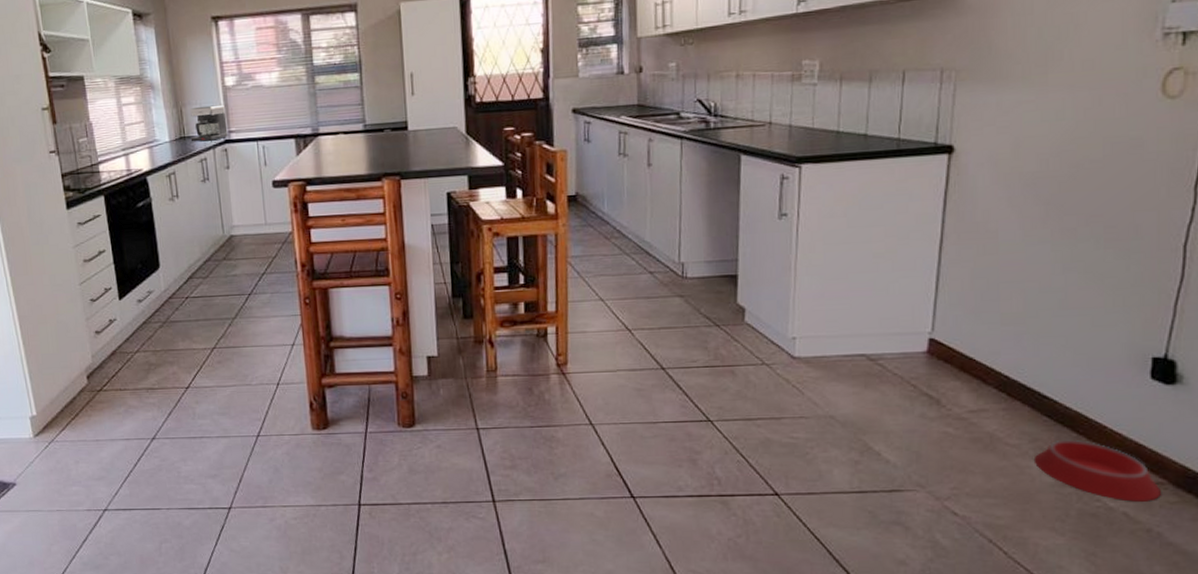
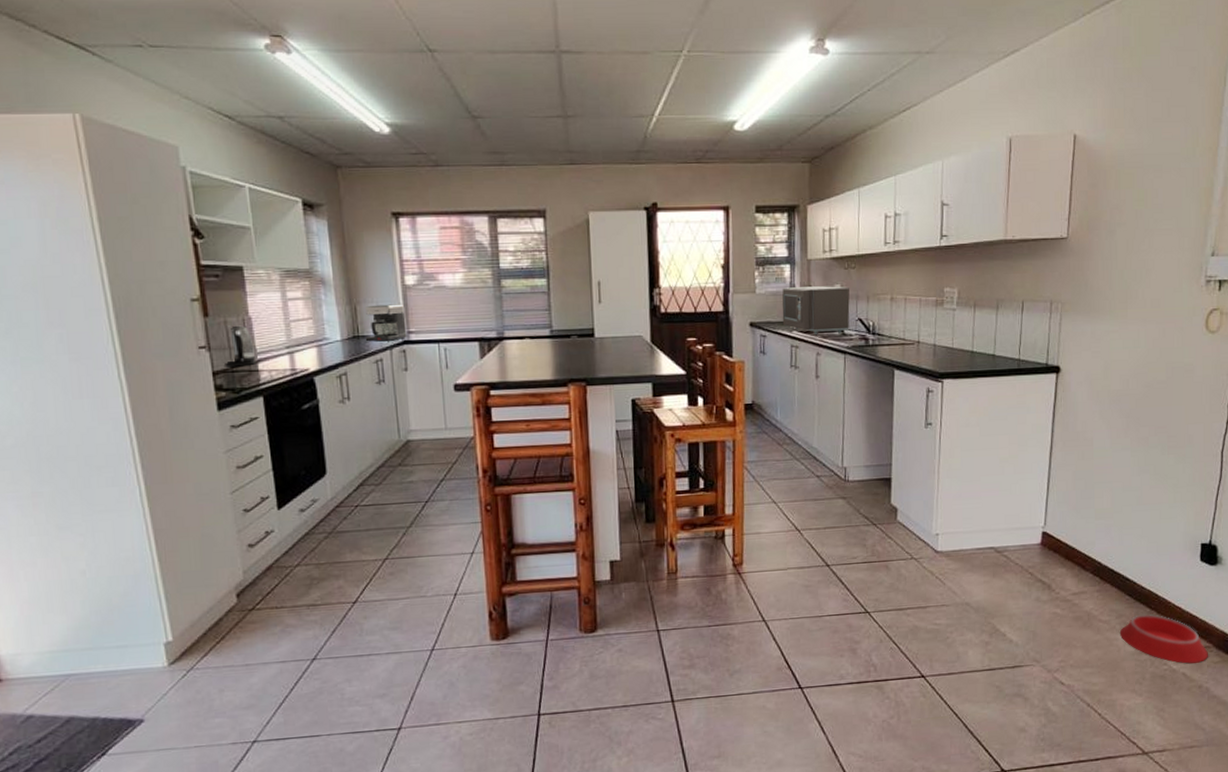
kettle: none [70,130,98,170] -> present [223,325,257,367]
microwave: none [608,65,687,119] -> present [782,286,850,335]

